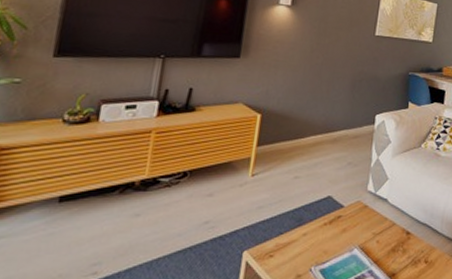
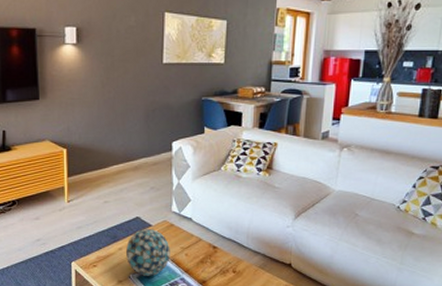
decorative ball: none [310,209,361,268] -> present [126,228,170,276]

